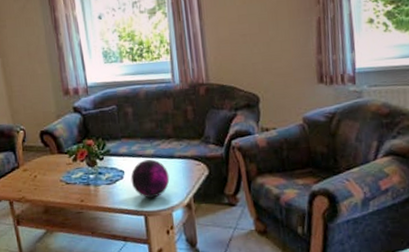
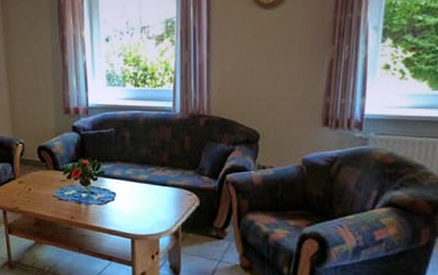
decorative orb: present [130,159,170,198] -> none [122,185,160,223]

